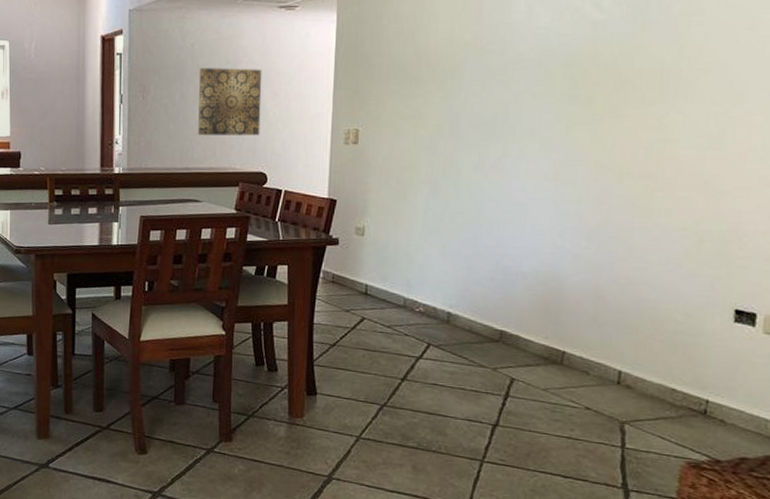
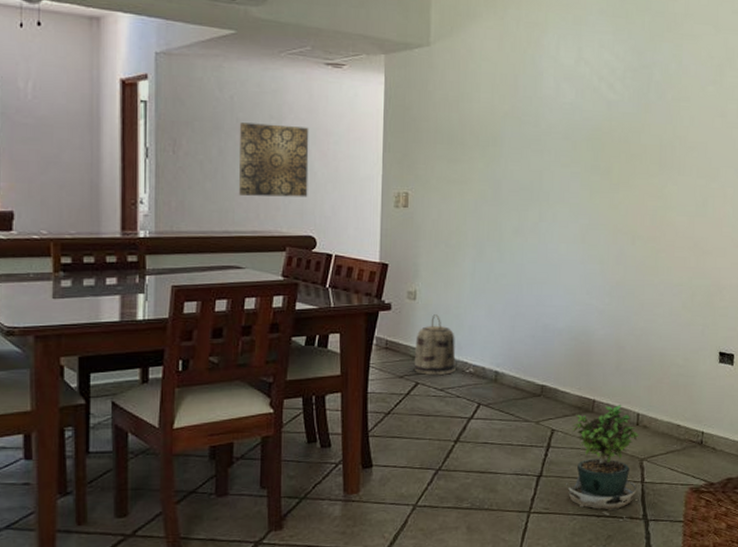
basket: none [360,251,405,312] -> present [413,314,456,375]
potted plant: none [526,358,620,487] -> present [566,403,639,521]

